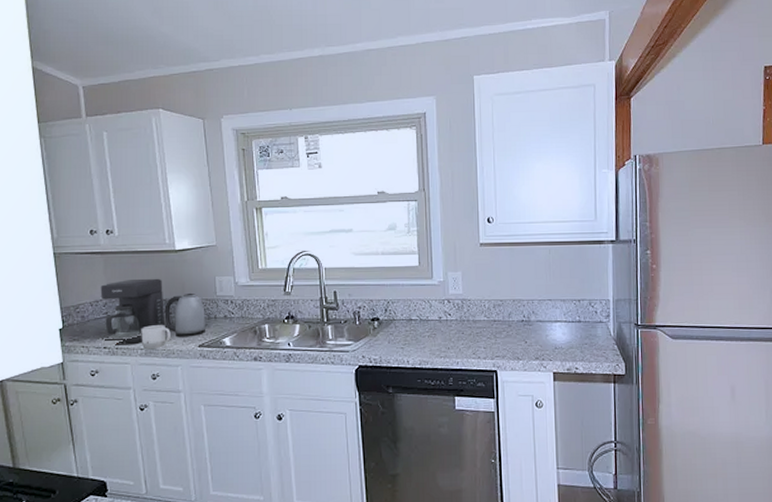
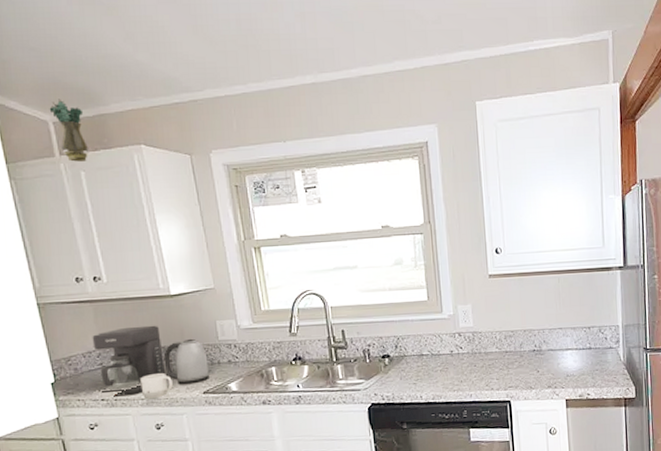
vase: none [80,65,113,123] -> present [49,99,90,162]

